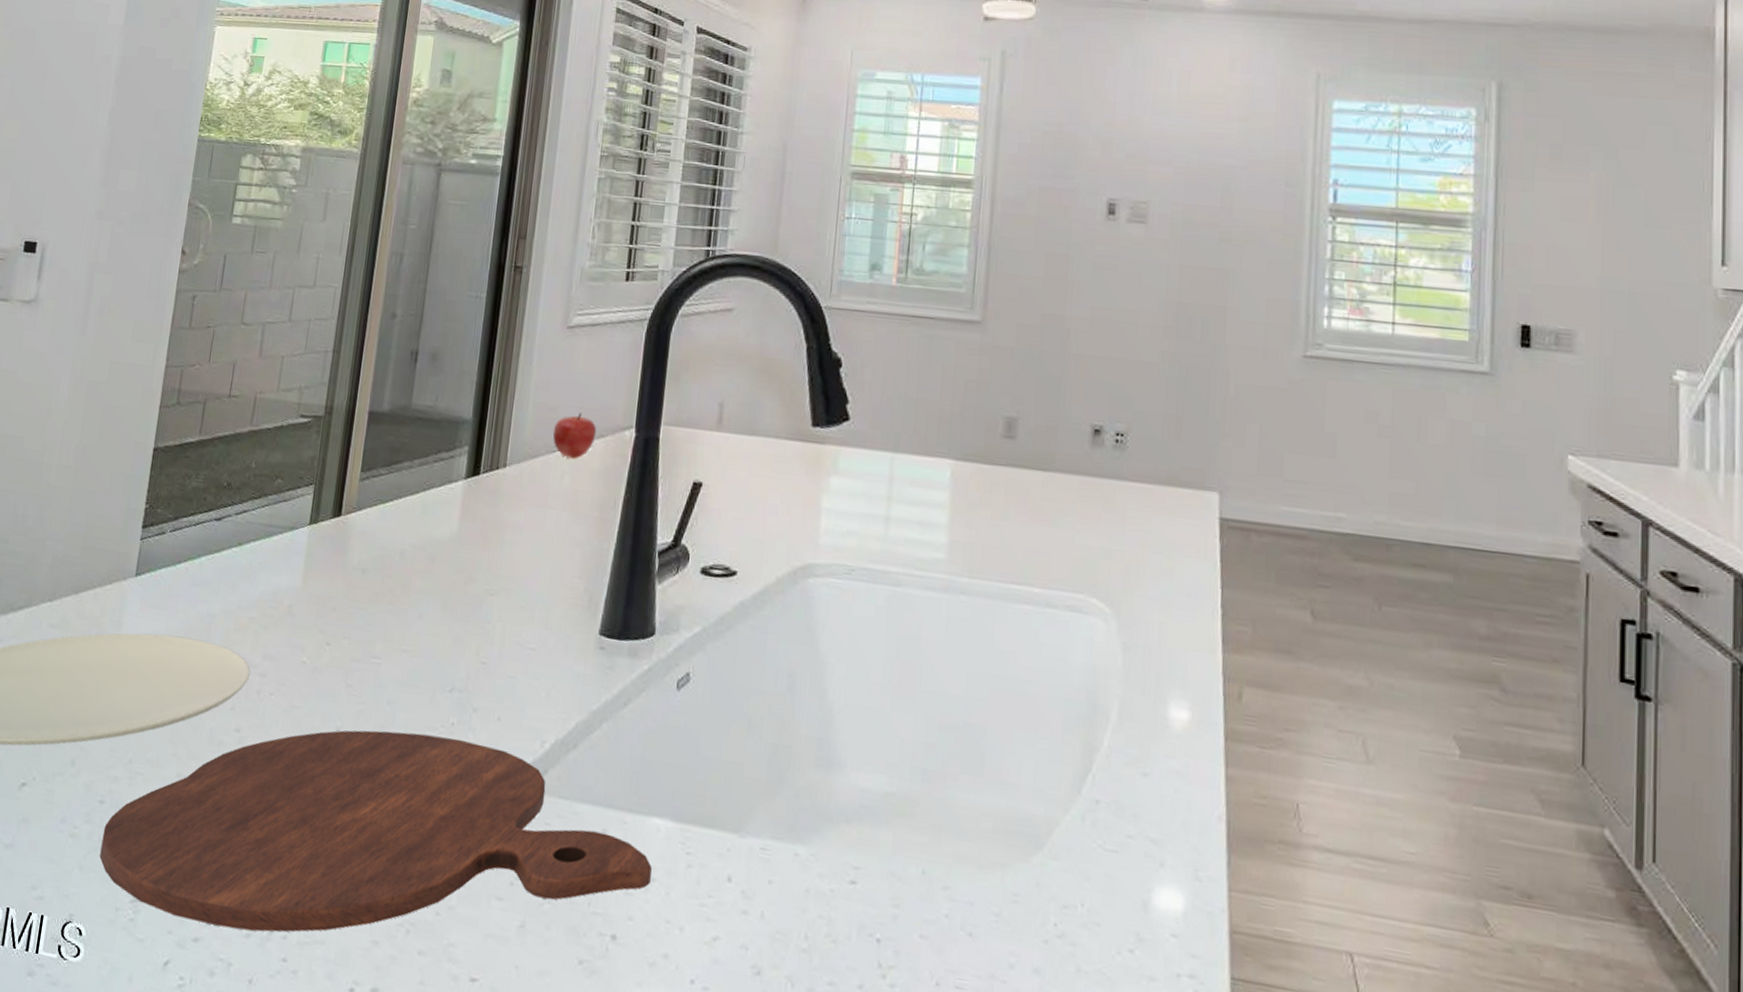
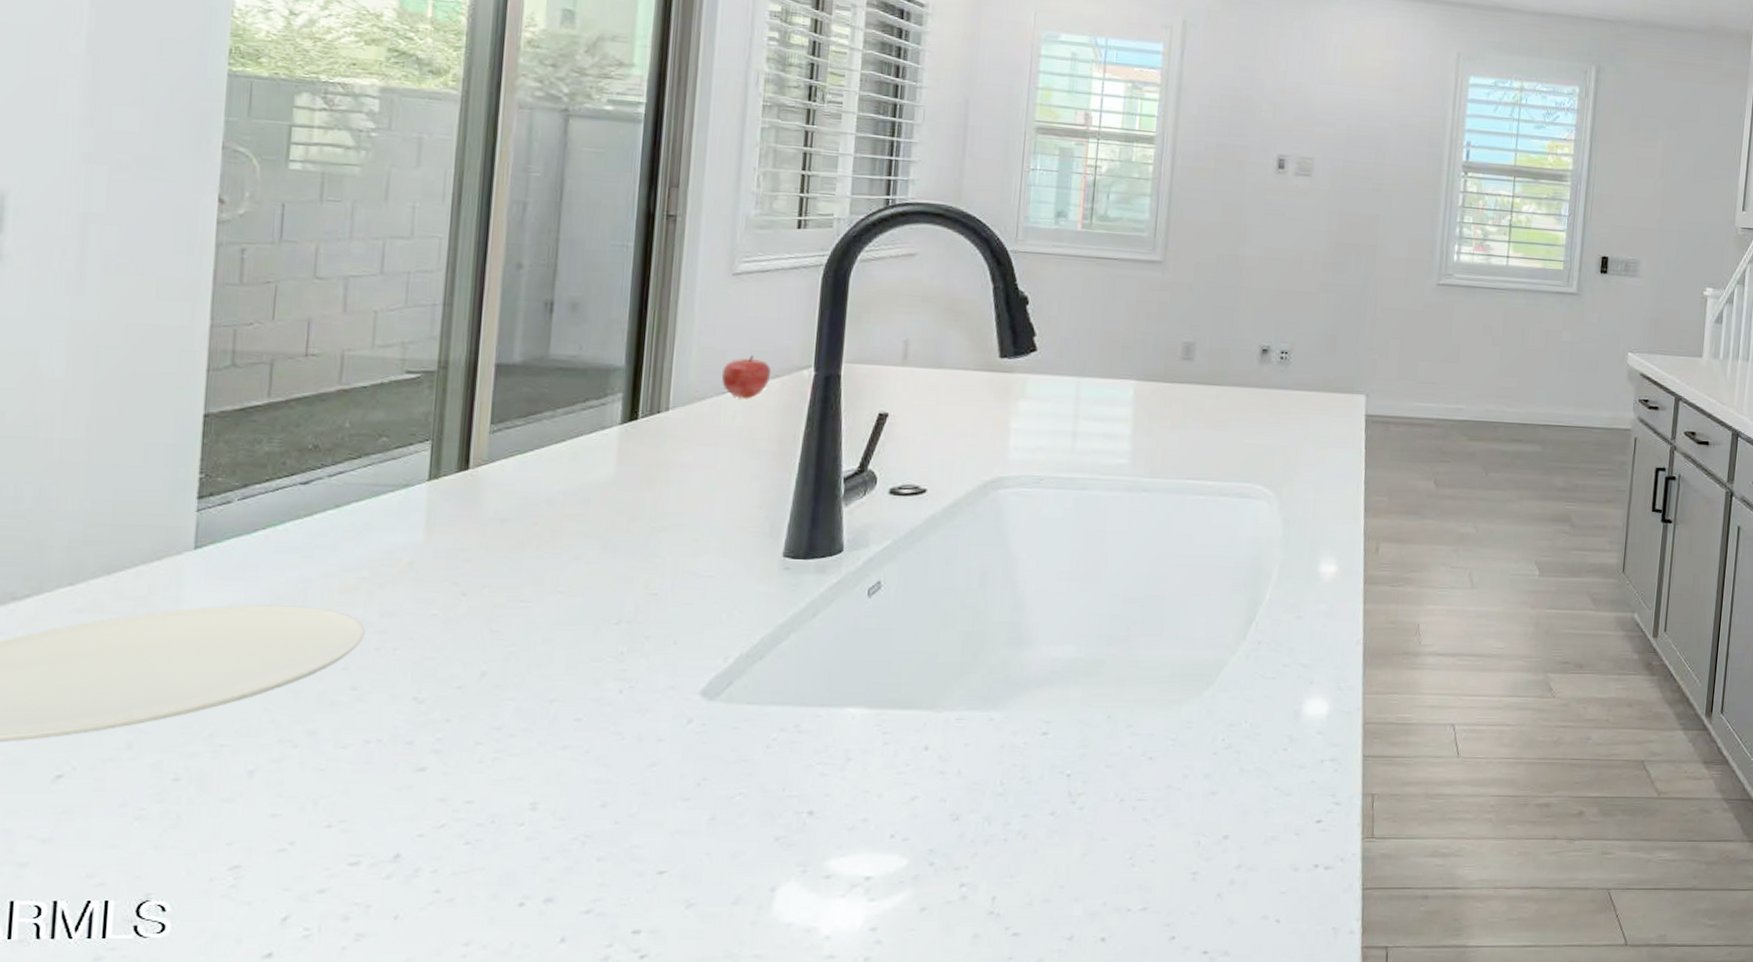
cutting board: present [100,730,652,932] -> none [180,666,848,874]

